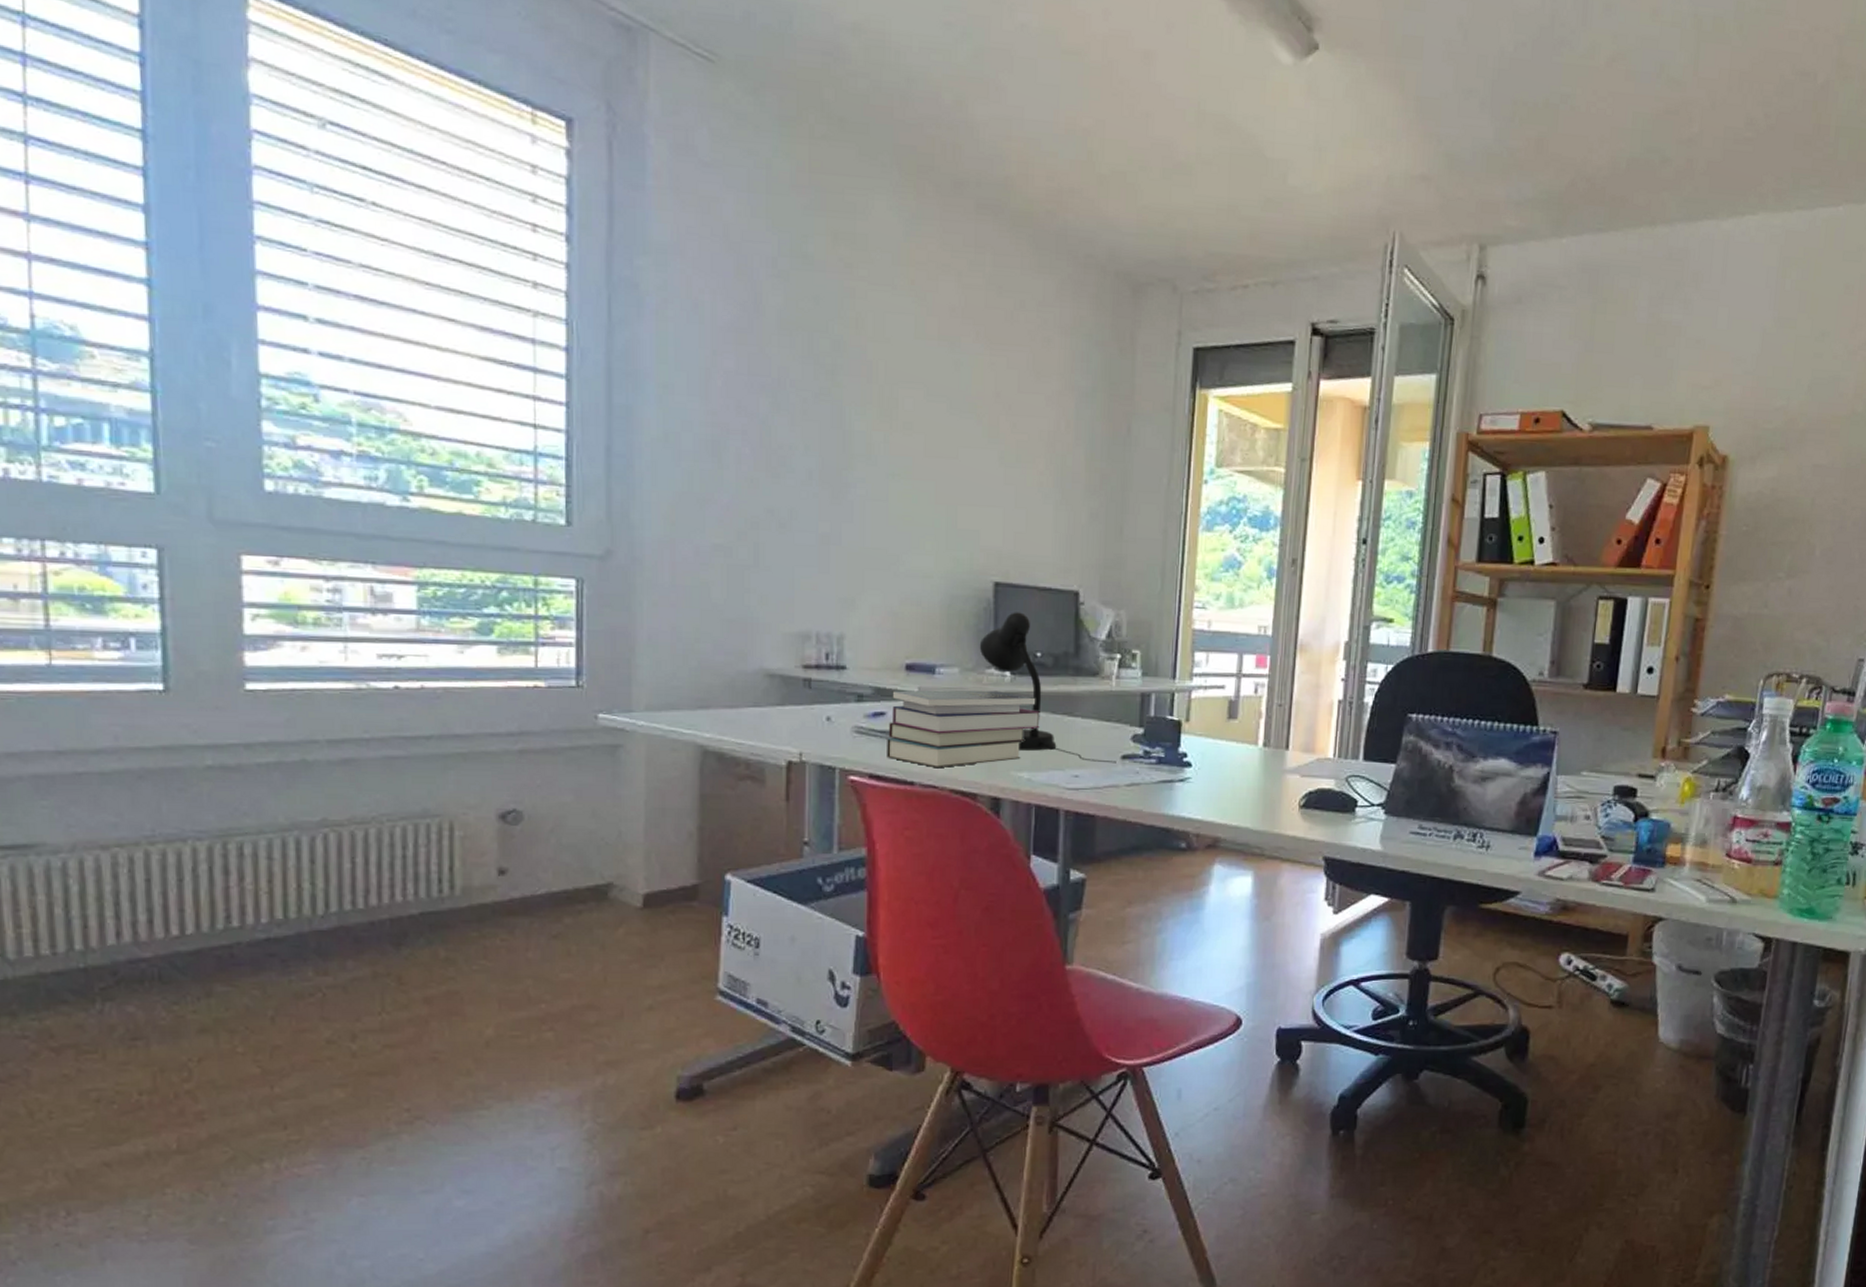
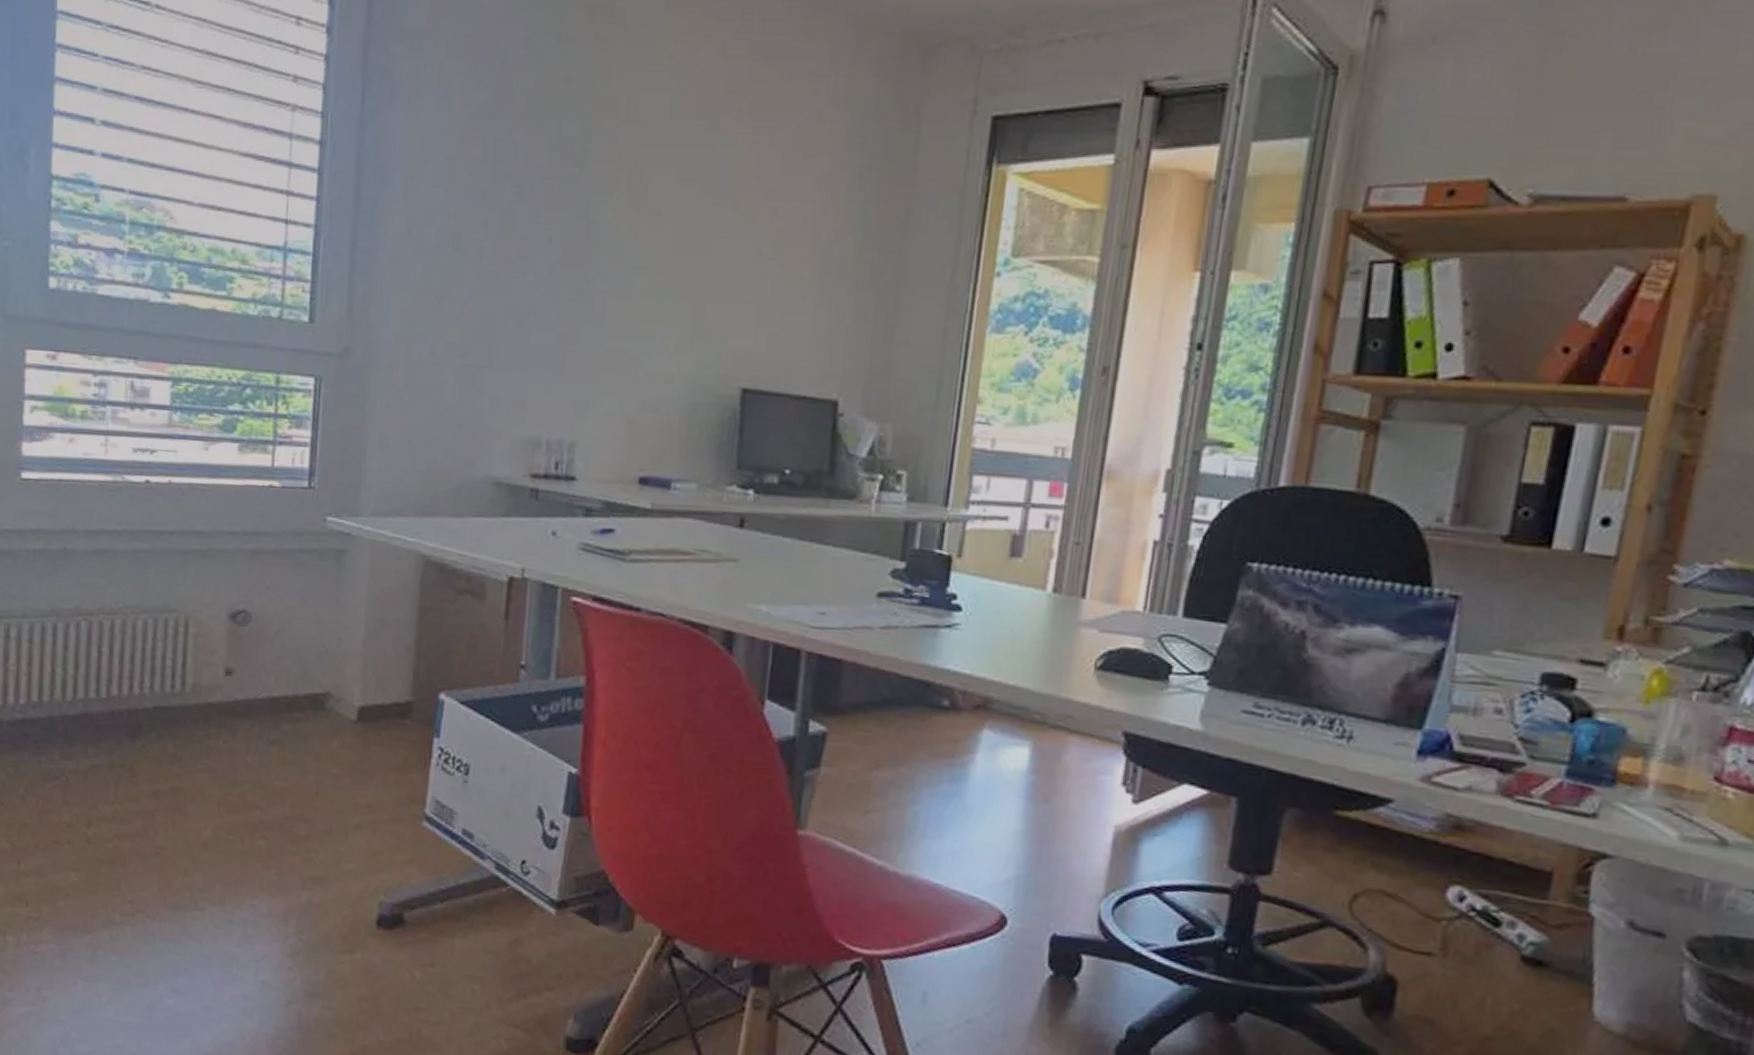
books: present [887,690,1040,769] -> none [613,506,785,595]
desk lamp: present [979,612,1116,764] -> none [720,422,871,602]

